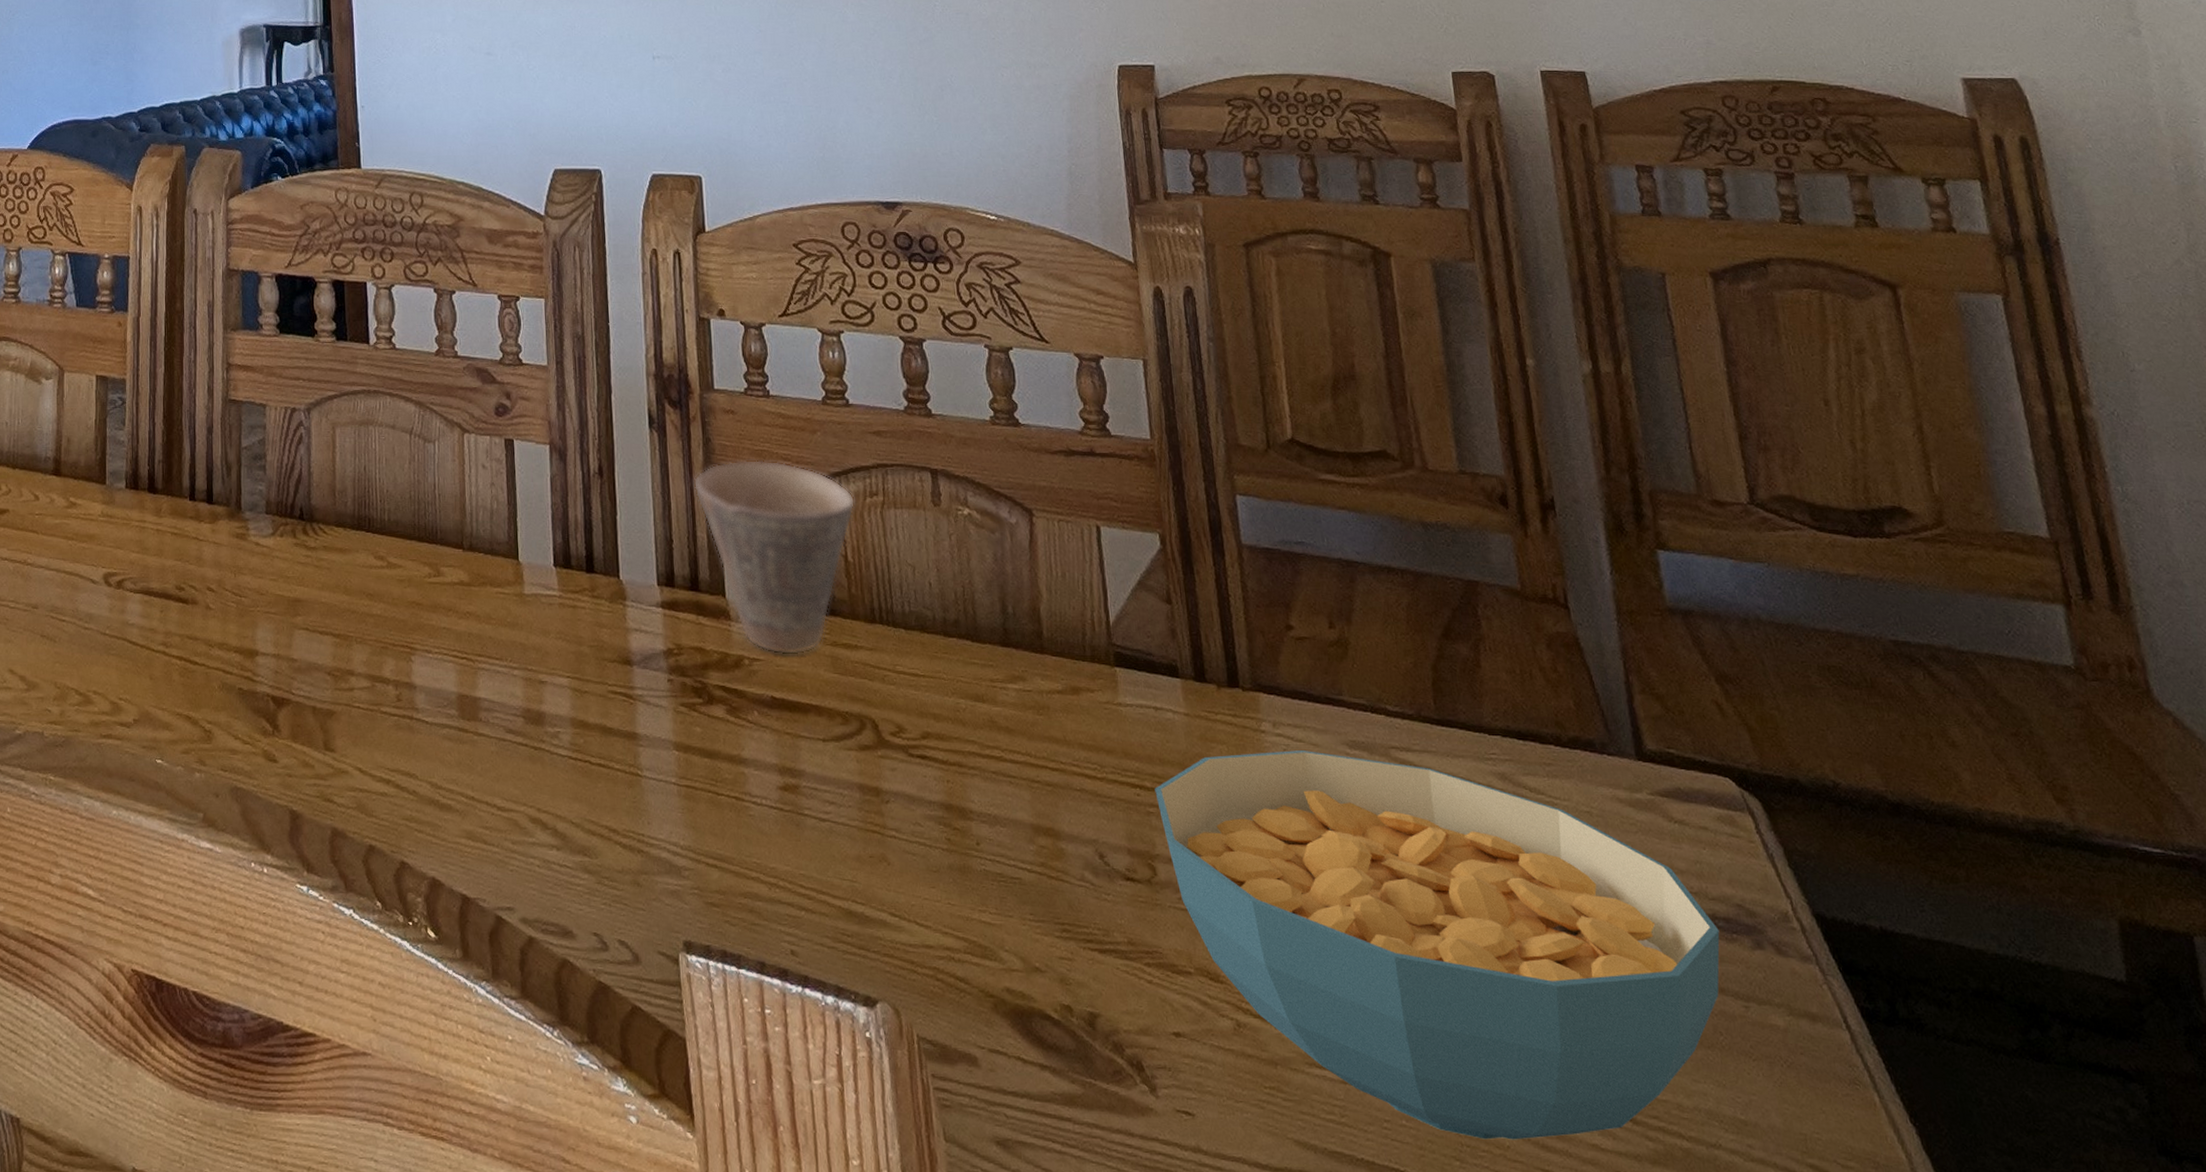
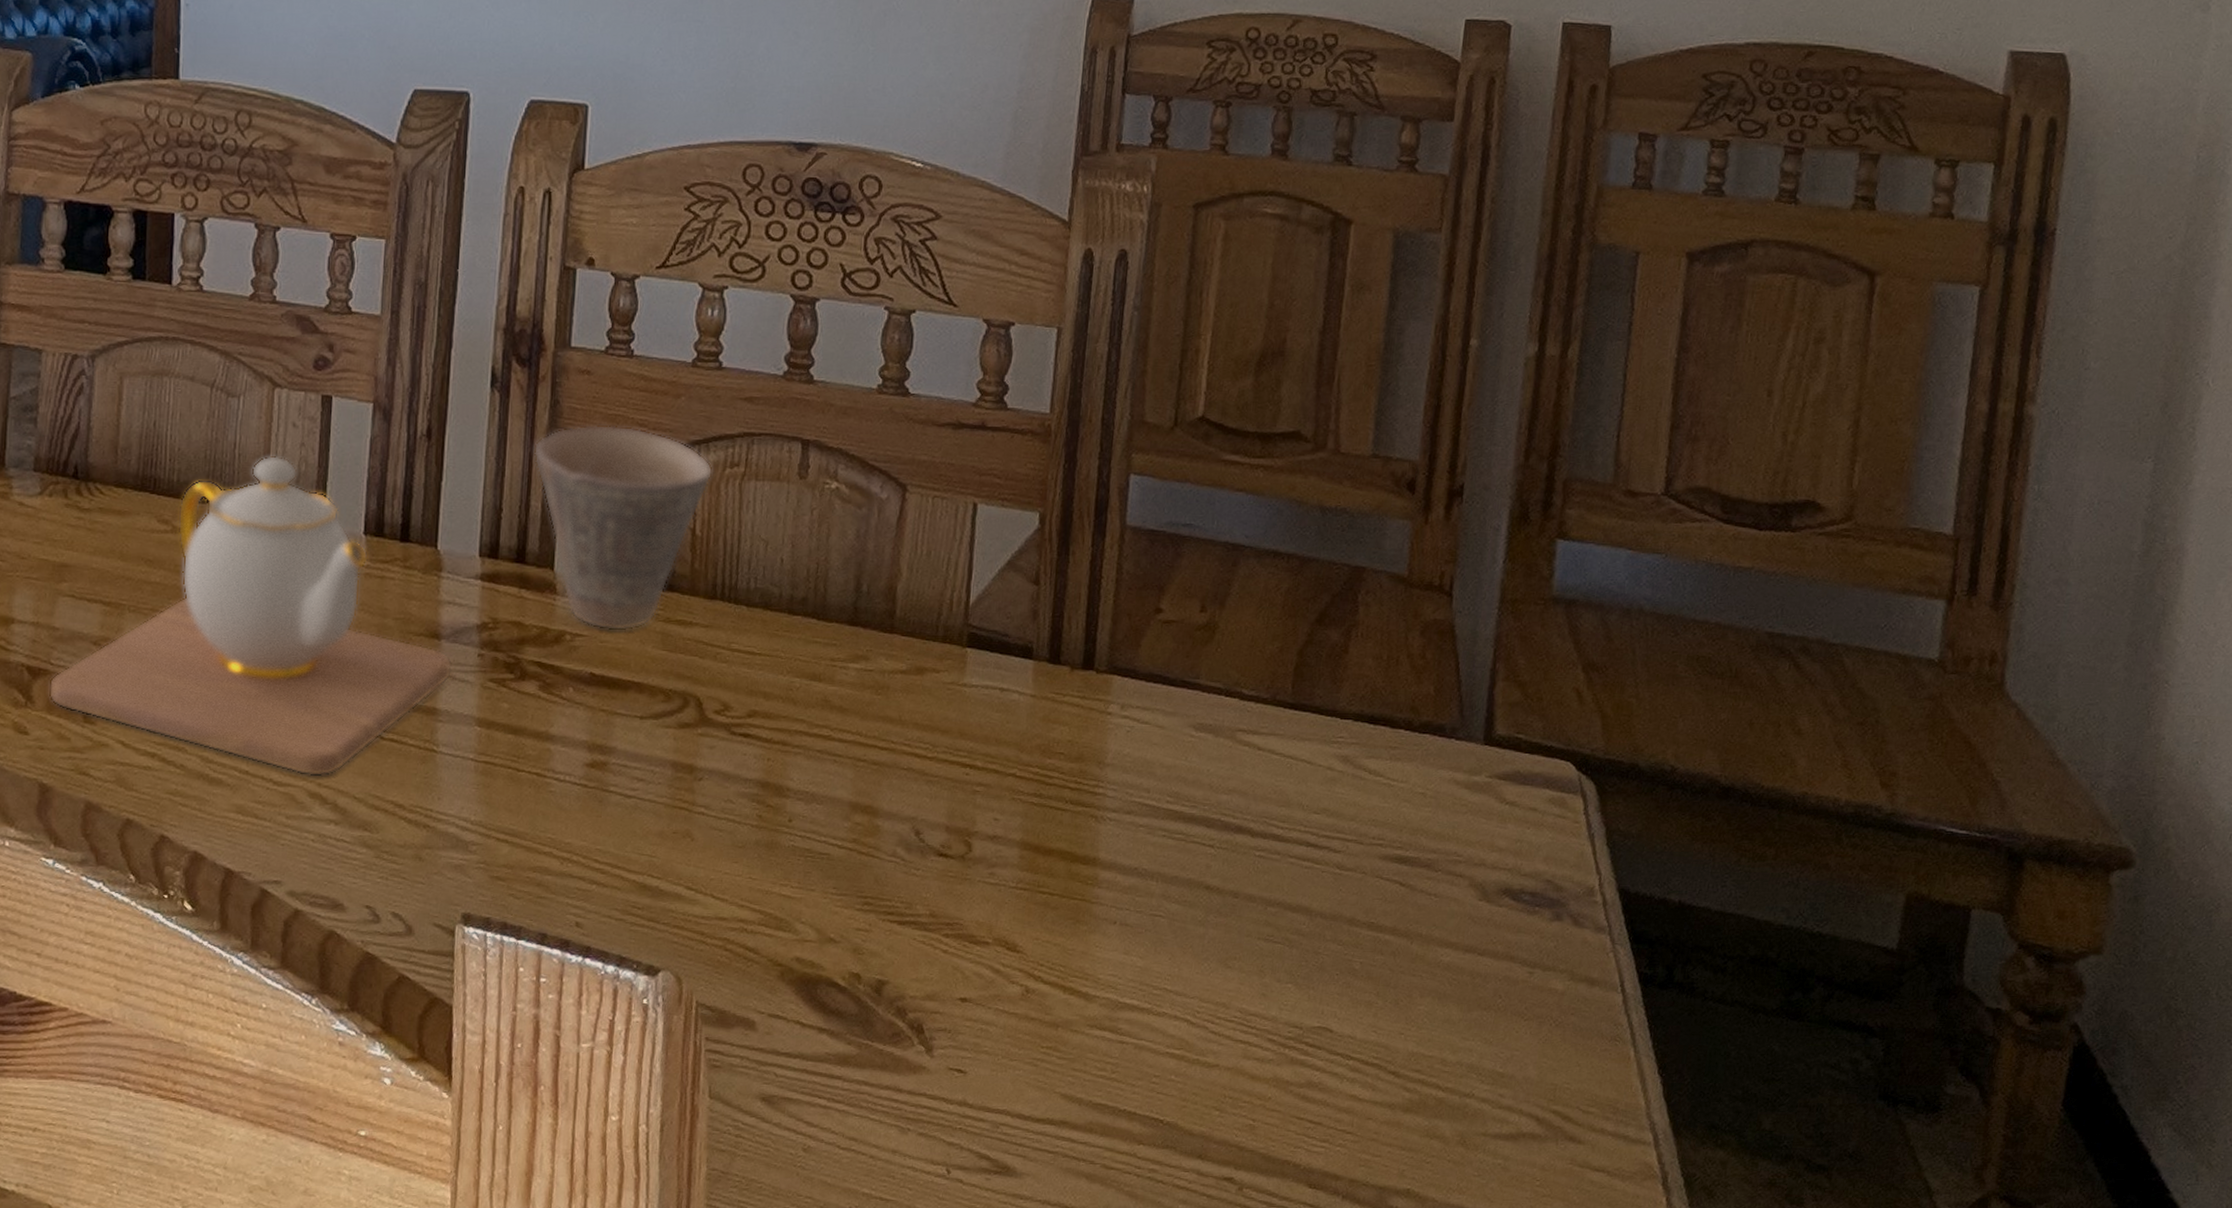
teapot: none [292,494,647,802] -> present [48,455,453,777]
cereal bowl: present [1155,750,1720,1140] -> none [985,732,1523,1092]

